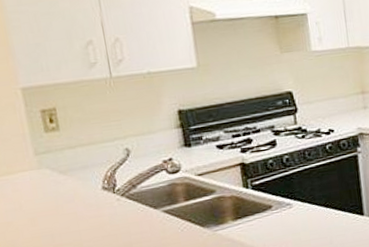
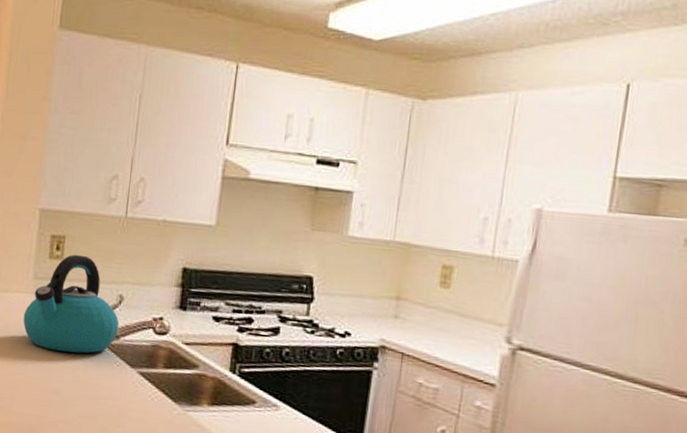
kettle: none [34,121,134,216] -> present [23,254,119,354]

